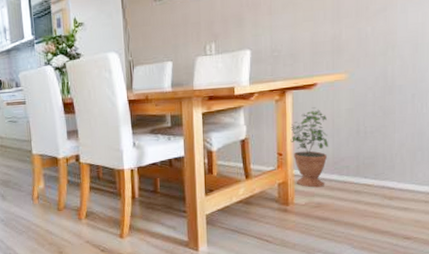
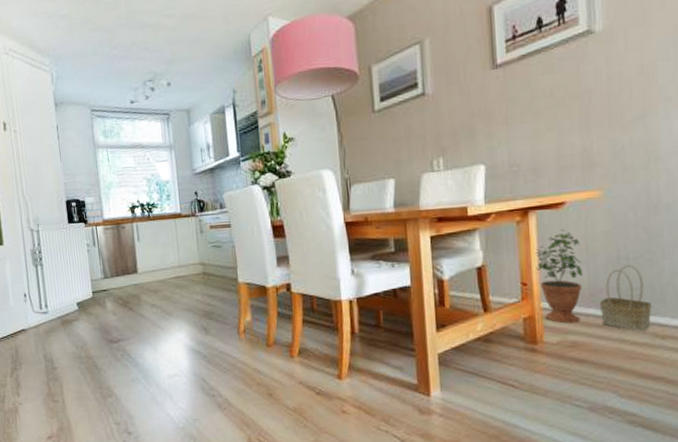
basket: none [341,137,382,194] -> present [599,264,651,331]

